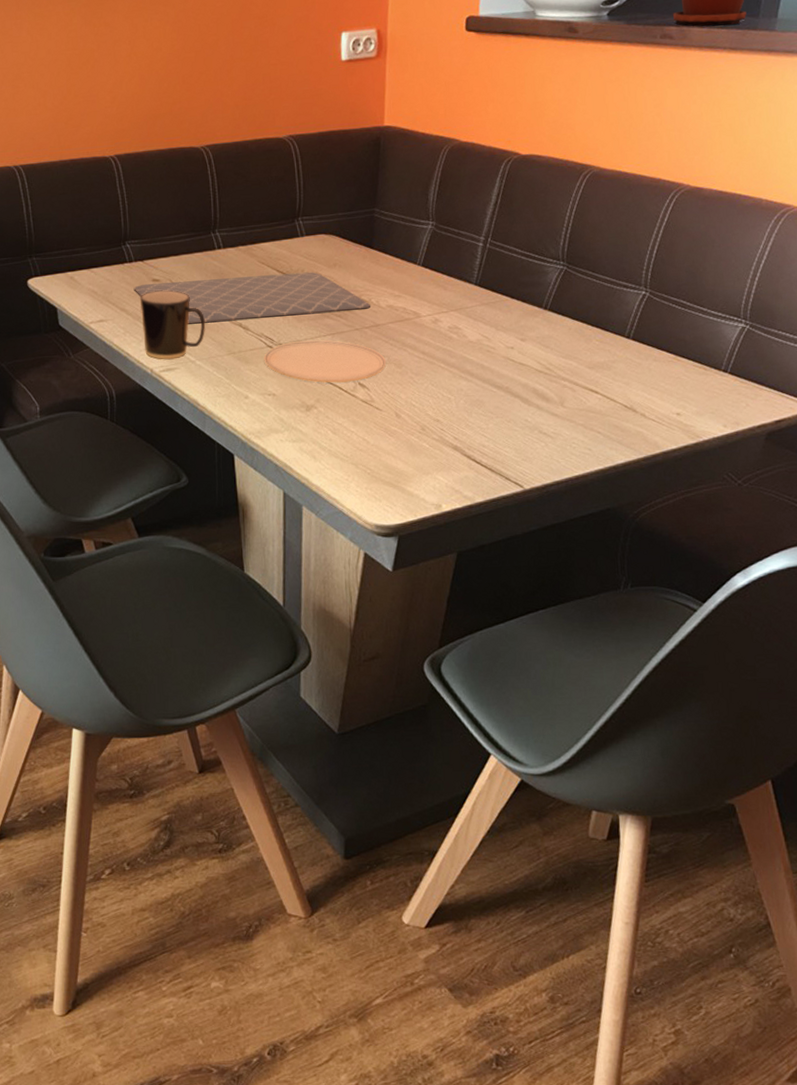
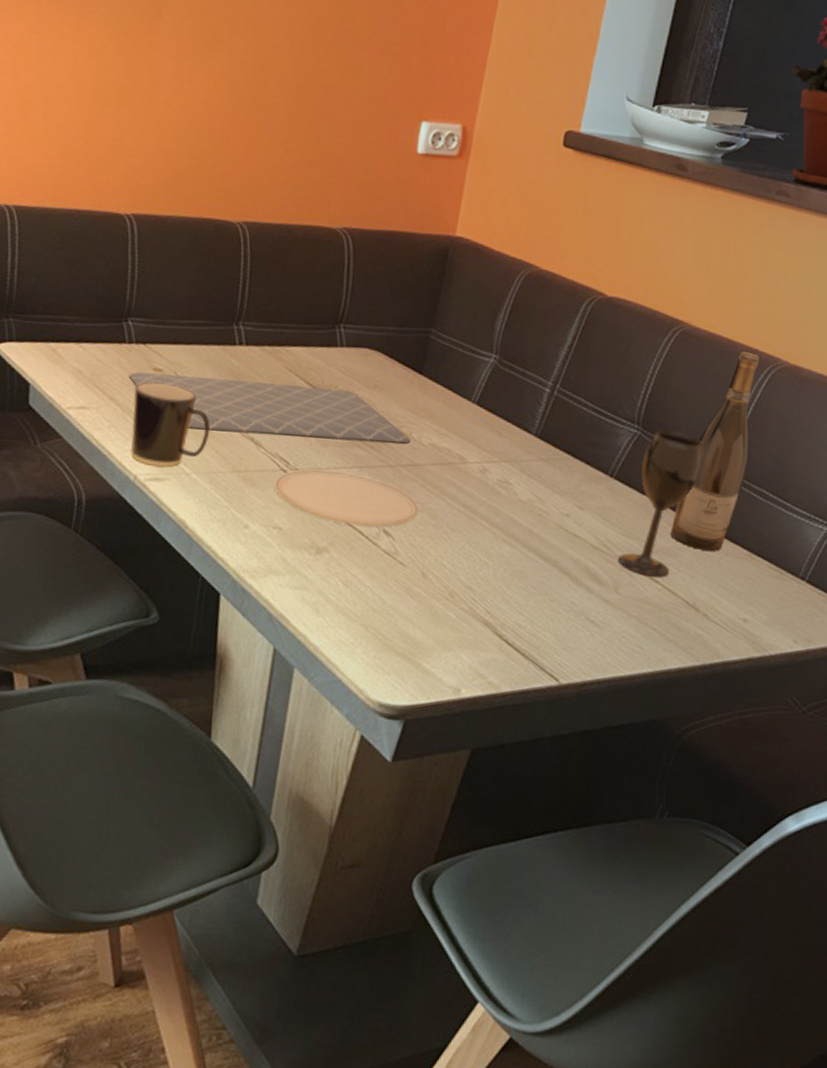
wine glass: none [561,261,624,389] -> present [618,430,703,577]
wine bottle: none [603,182,665,360] -> present [670,351,760,551]

